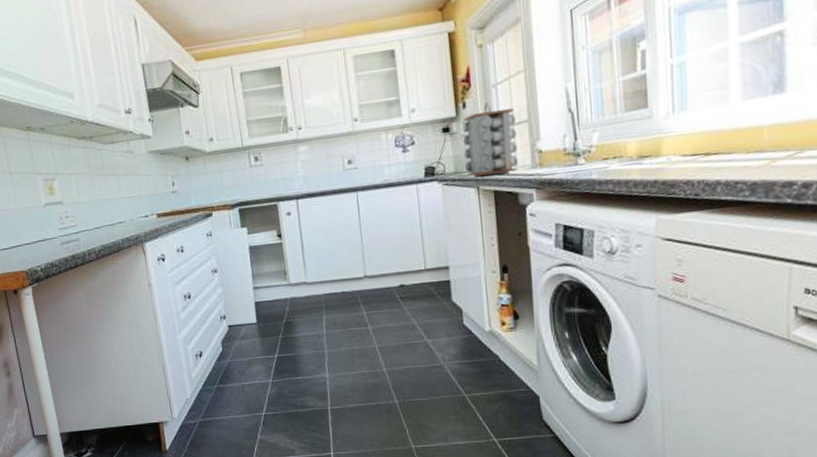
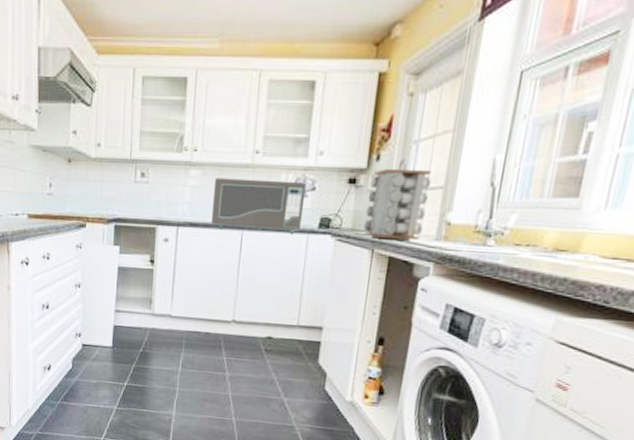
microwave: none [323,139,409,195] -> present [210,177,307,235]

